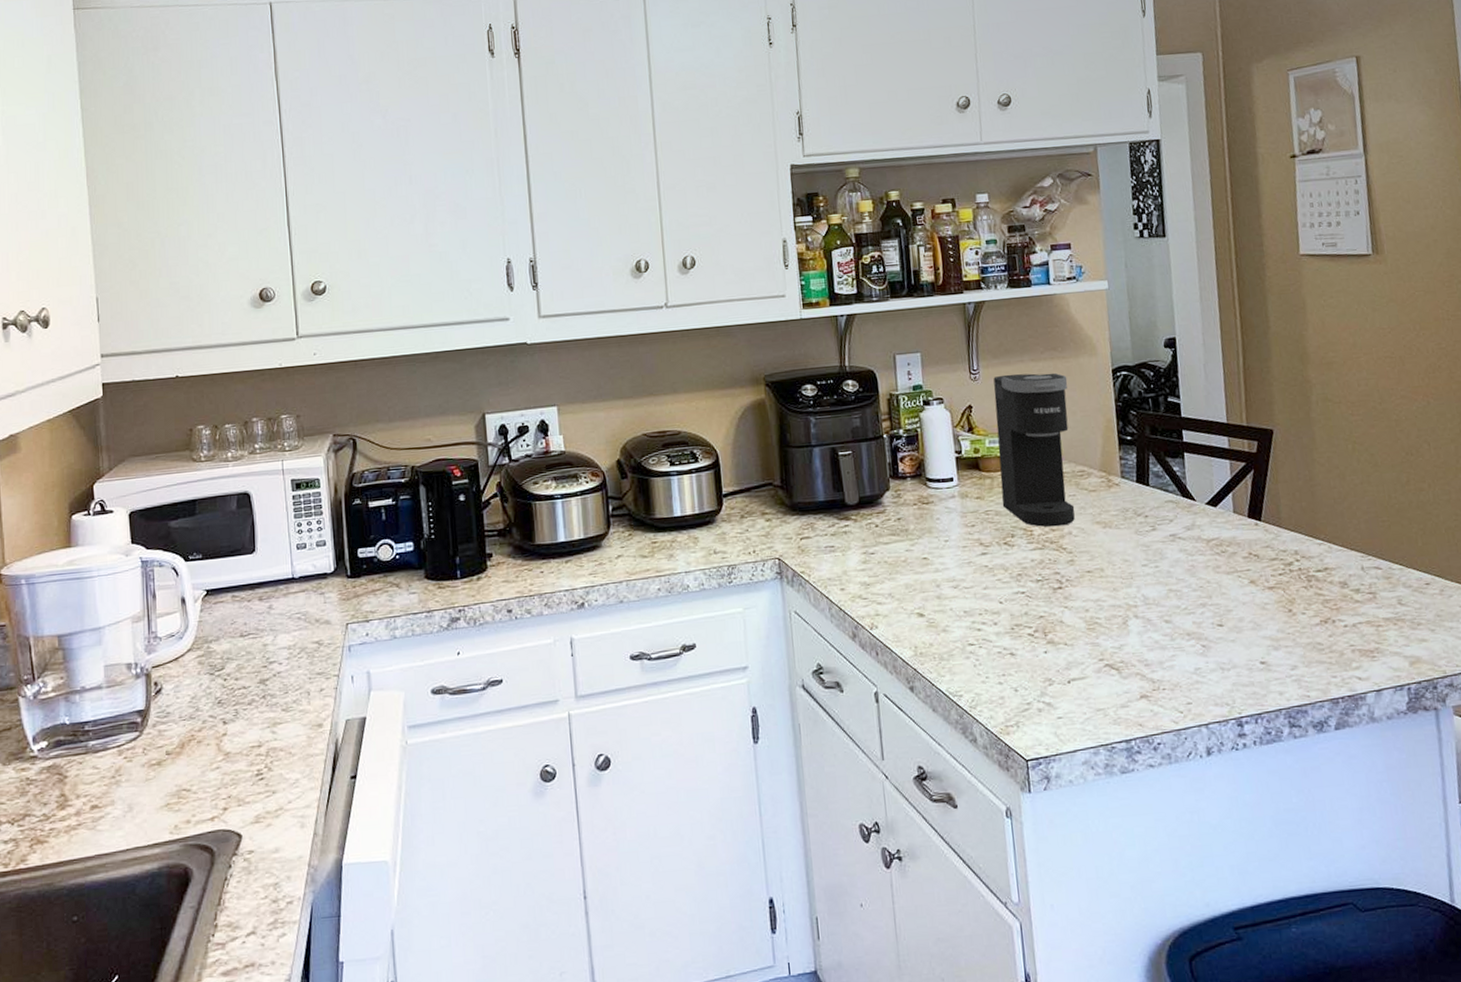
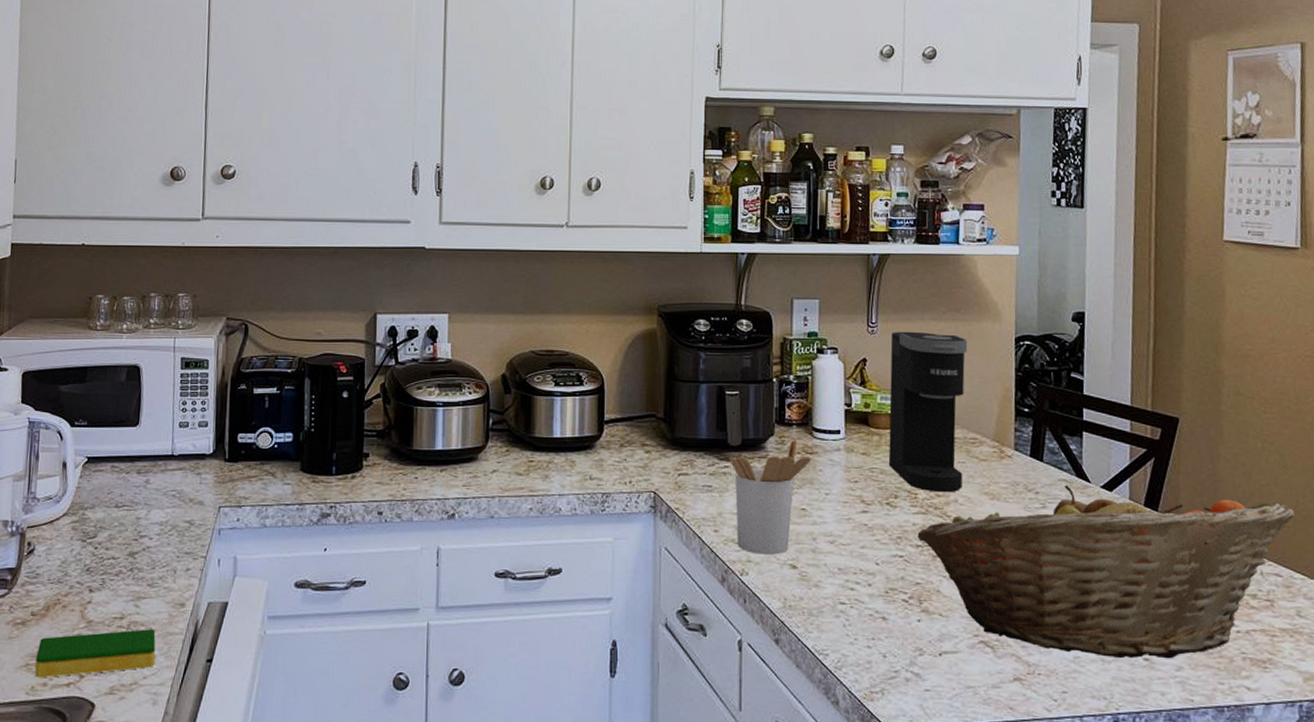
dish sponge: none [176,753,299,816] -> present [35,629,156,678]
utensil holder: none [849,491,928,607] -> present [730,439,811,555]
fruit basket: none [1036,499,1388,665] -> present [917,485,1294,659]

